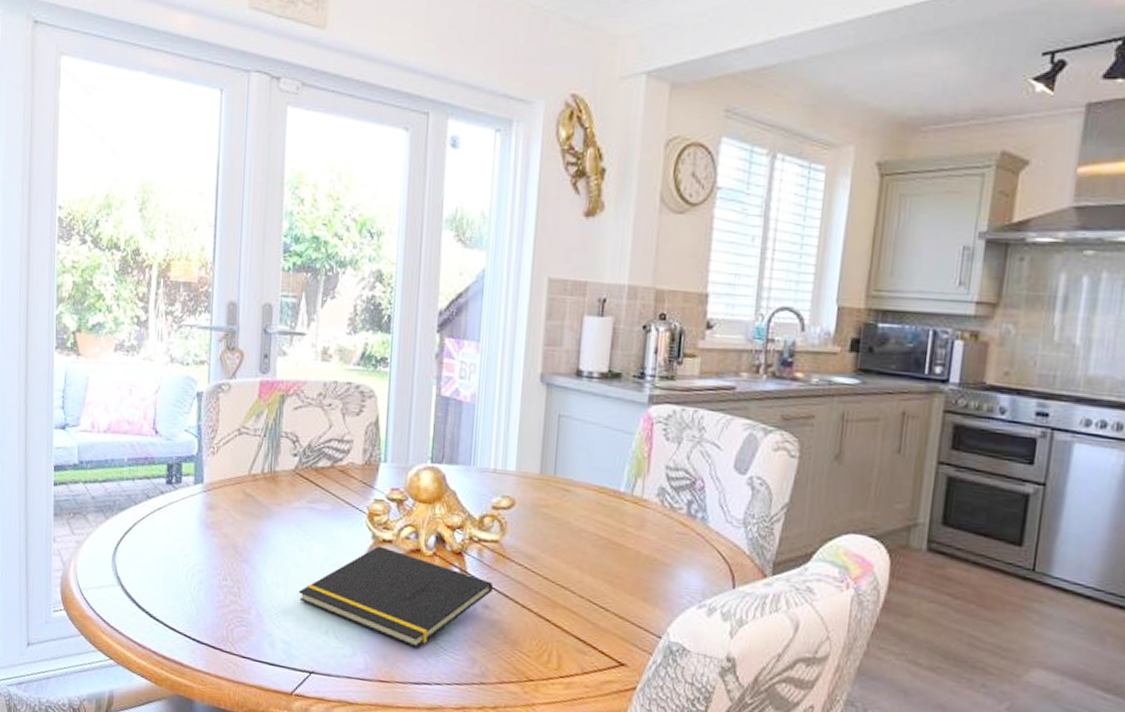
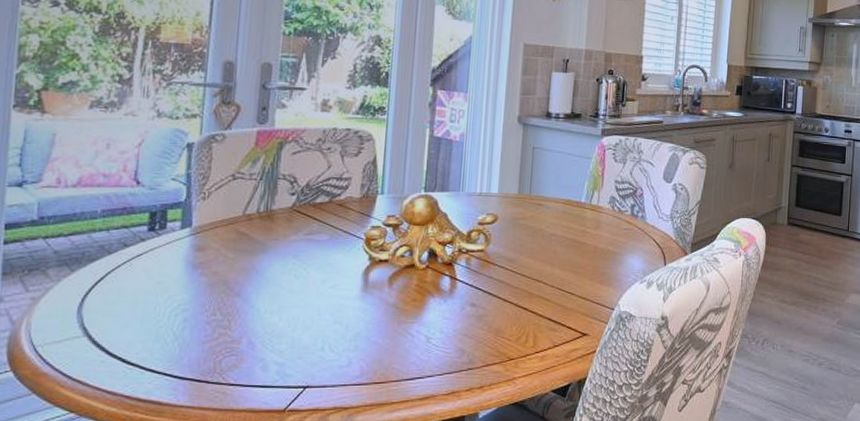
notepad: present [298,546,493,648] -> none [293,266,479,349]

